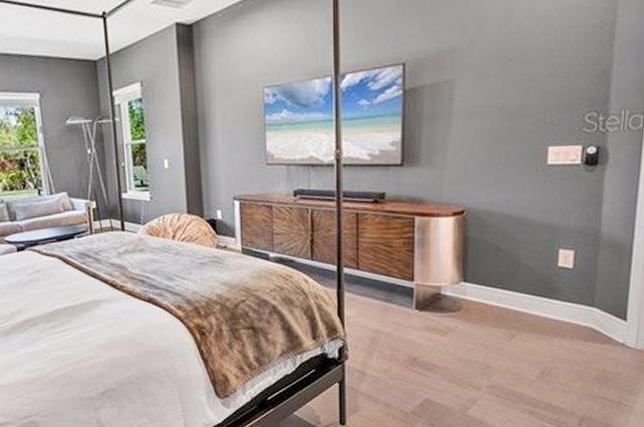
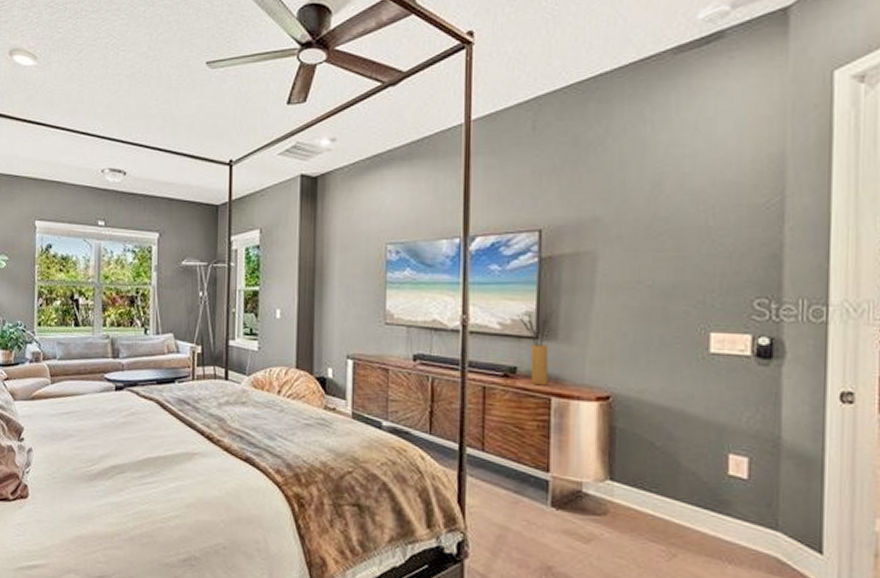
vase: none [384,138,418,208] -> present [517,310,555,386]

